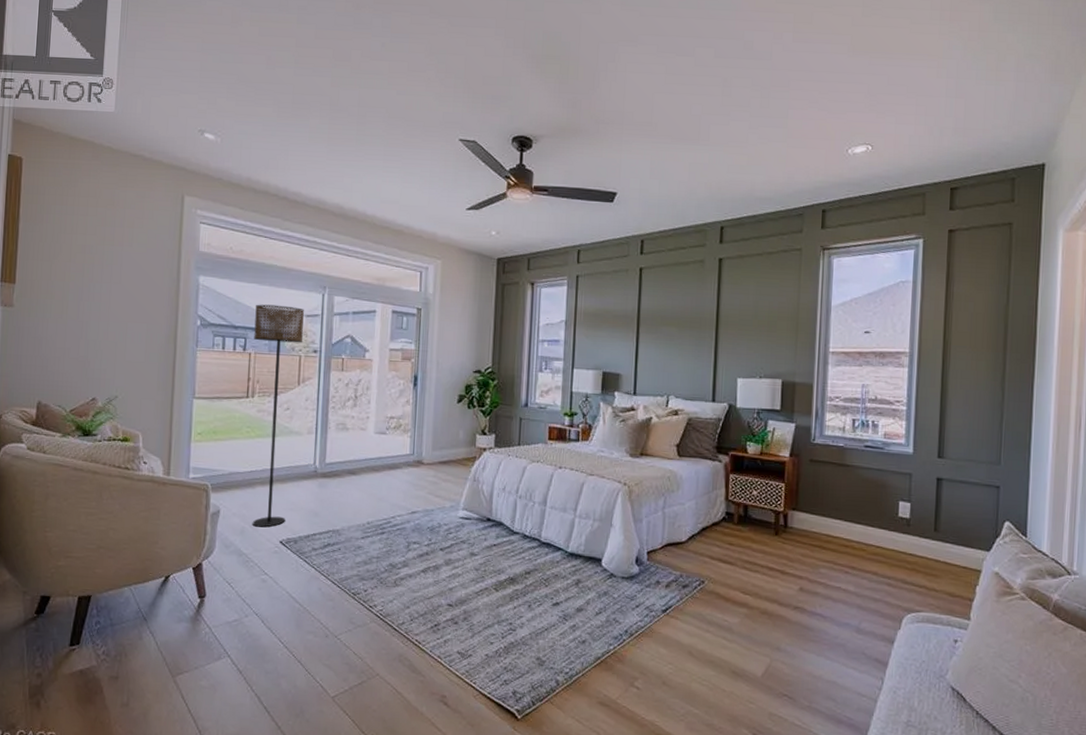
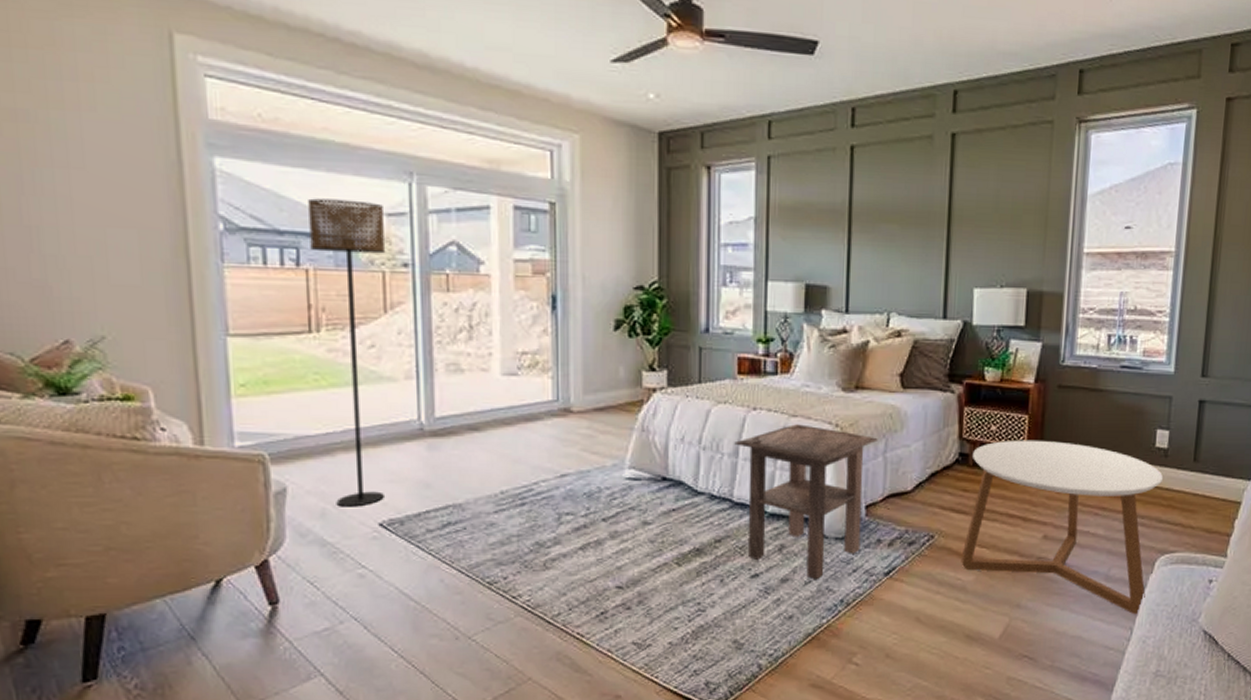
side table: none [544,481,658,611] -> present [734,424,878,579]
coffee table: none [727,504,907,667] -> present [961,440,1164,615]

